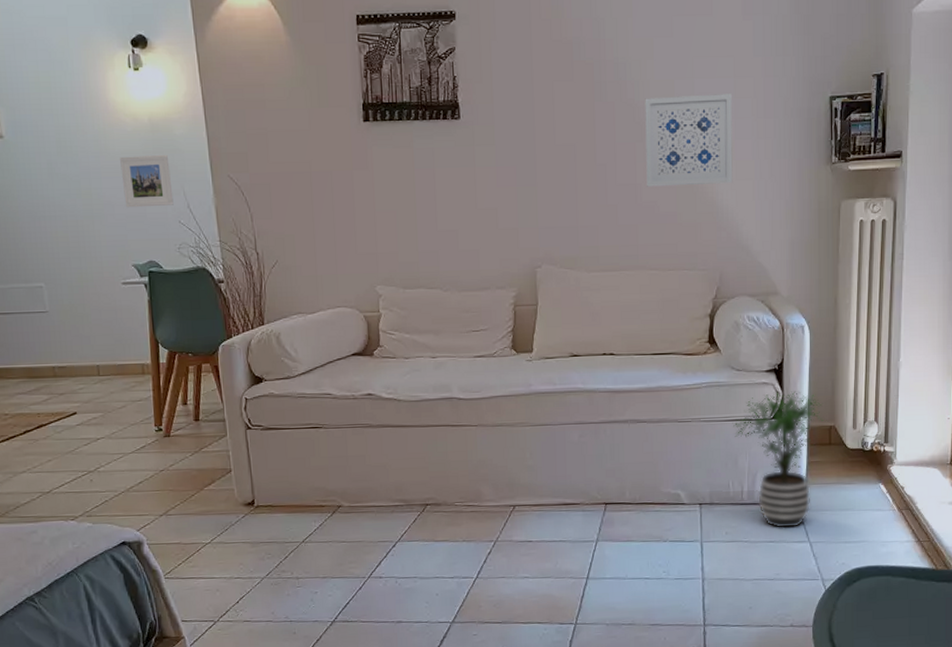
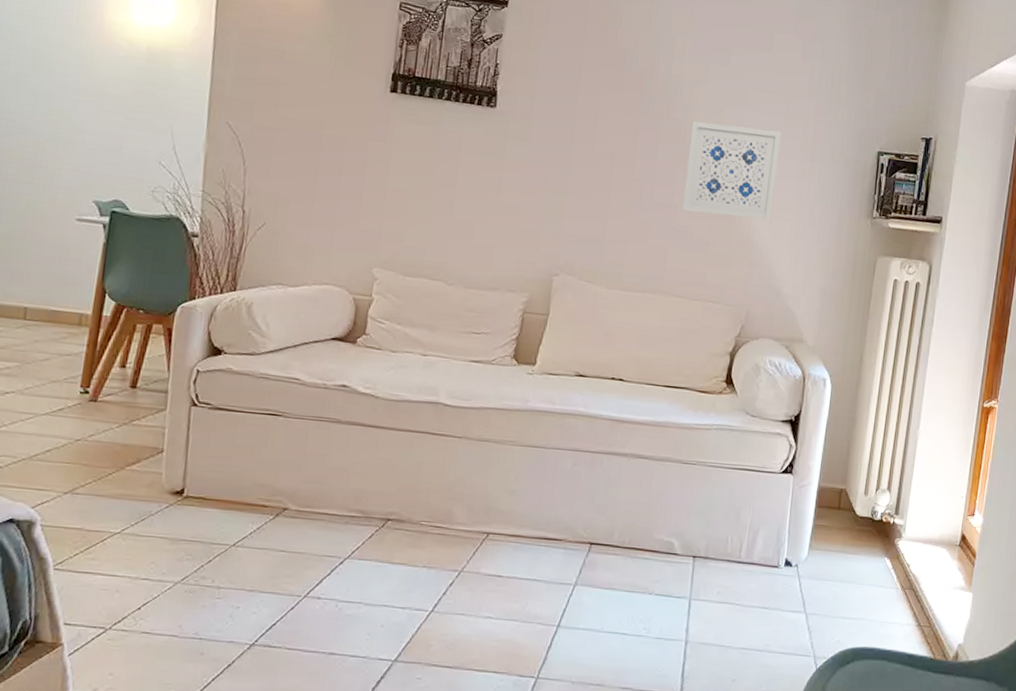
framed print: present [120,154,174,208] -> none [100,81,161,144]
potted plant: present [732,391,829,529] -> none [739,444,841,596]

